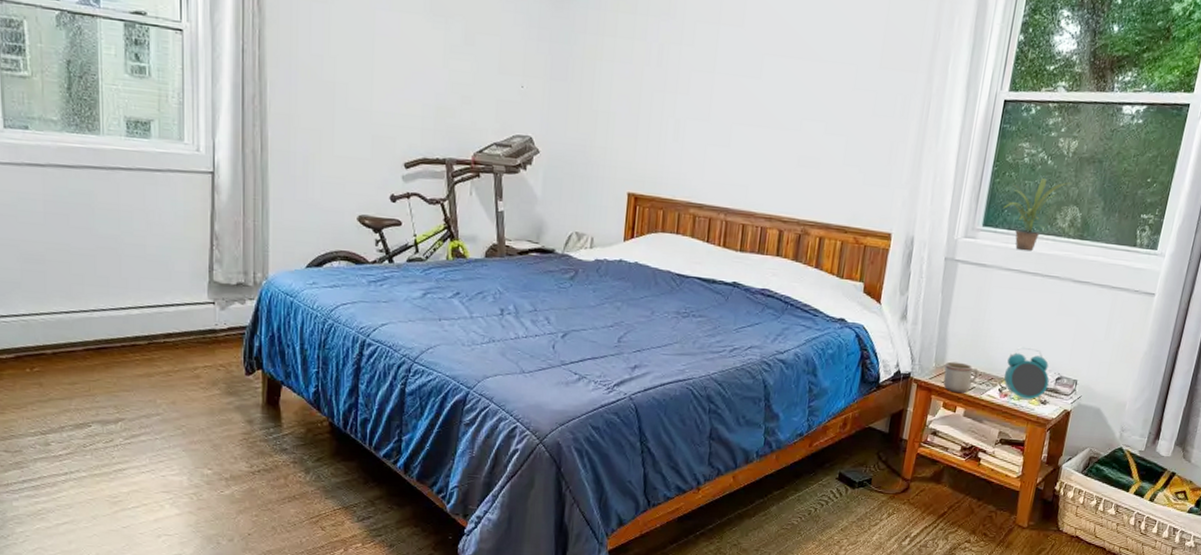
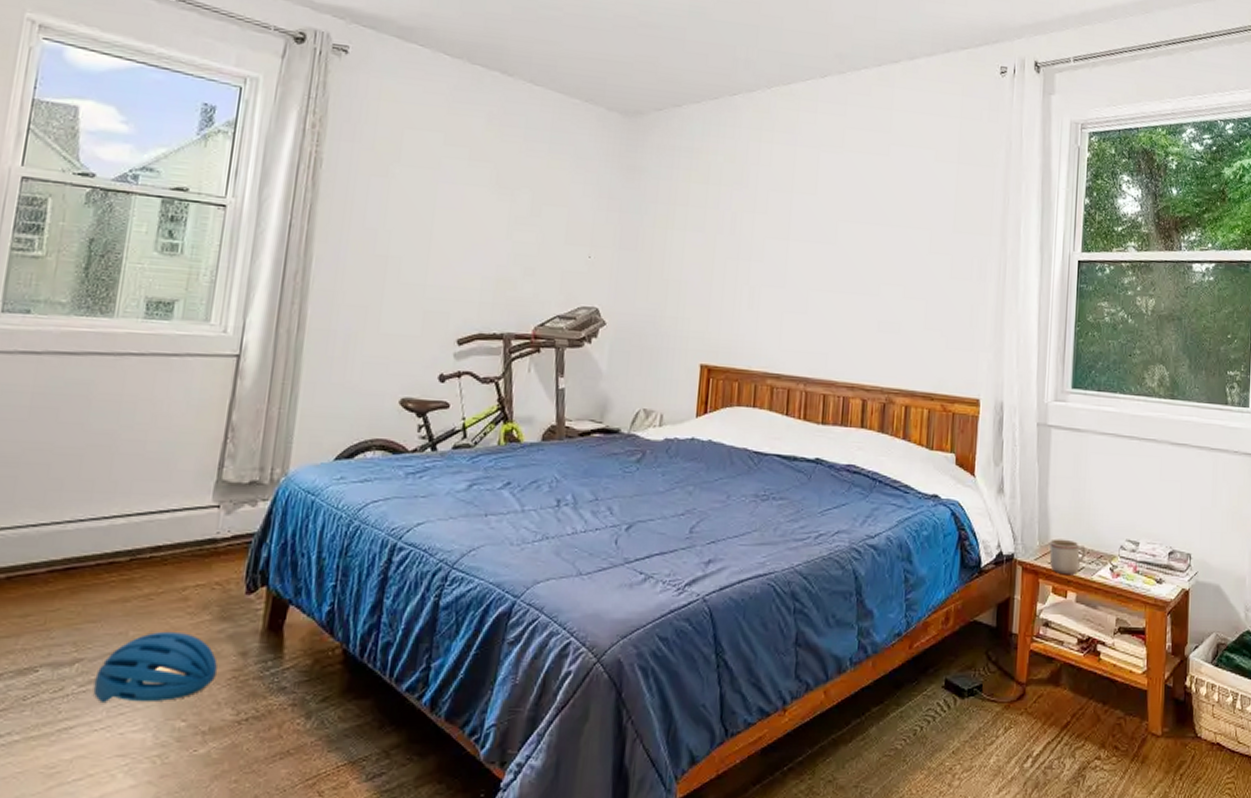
bicycle helmet: none [136,401,230,454] -> present [93,631,218,703]
potted plant: present [1003,178,1072,252] -> none [1090,337,1154,414]
alarm clock: present [1003,346,1050,405] -> none [1113,518,1162,585]

